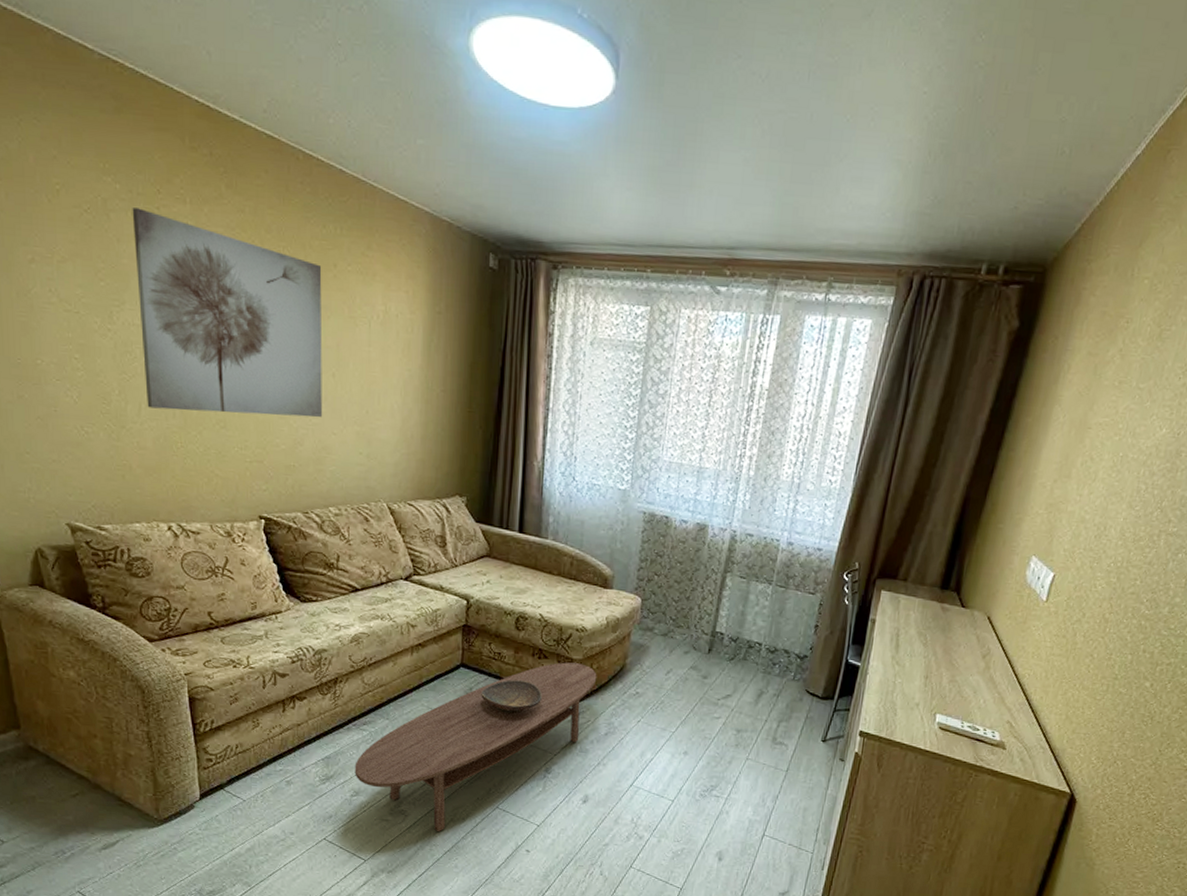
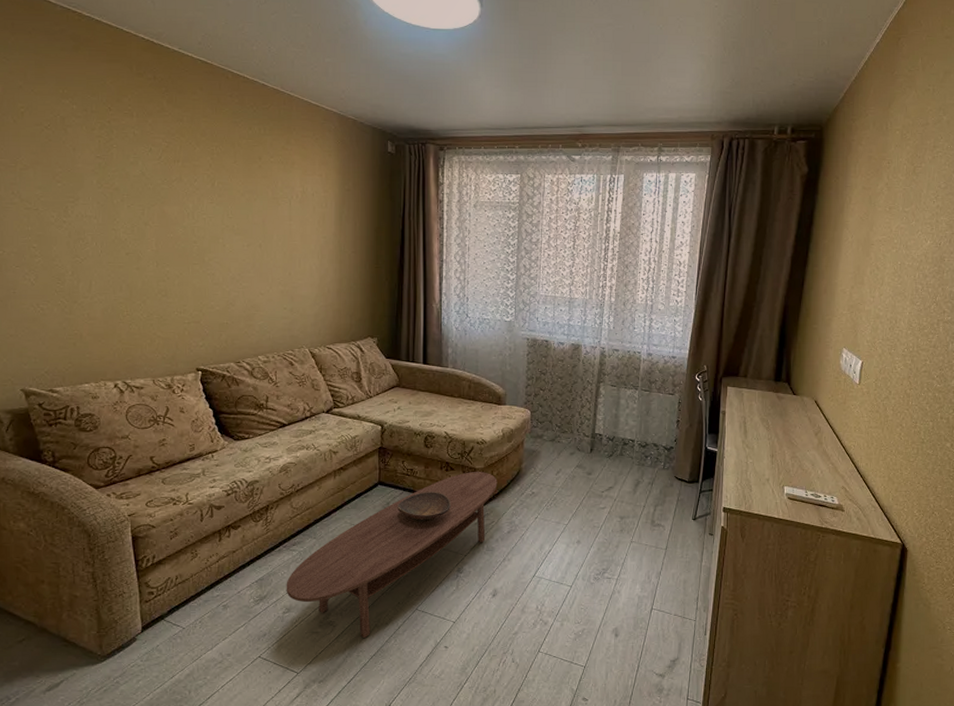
wall art: present [132,208,323,418] -> none [87,123,252,284]

